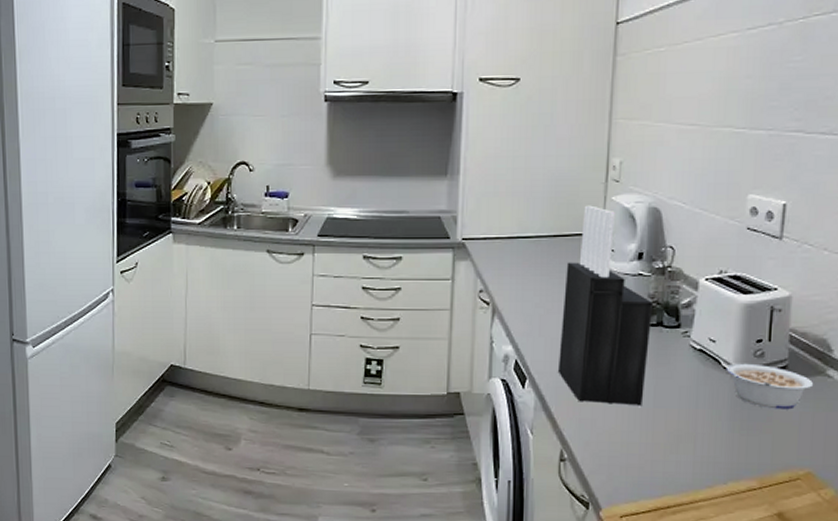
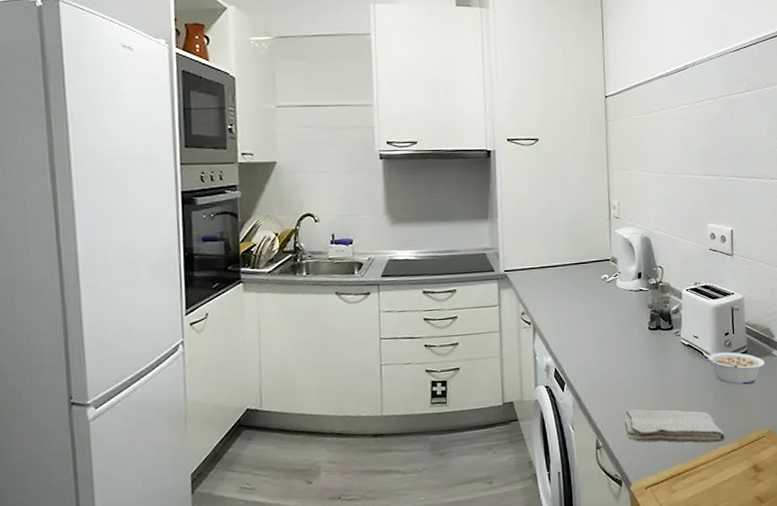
knife block: present [557,205,654,406] -> none [587,237,653,398]
washcloth: none [598,420,741,478] -> present [622,409,726,444]

